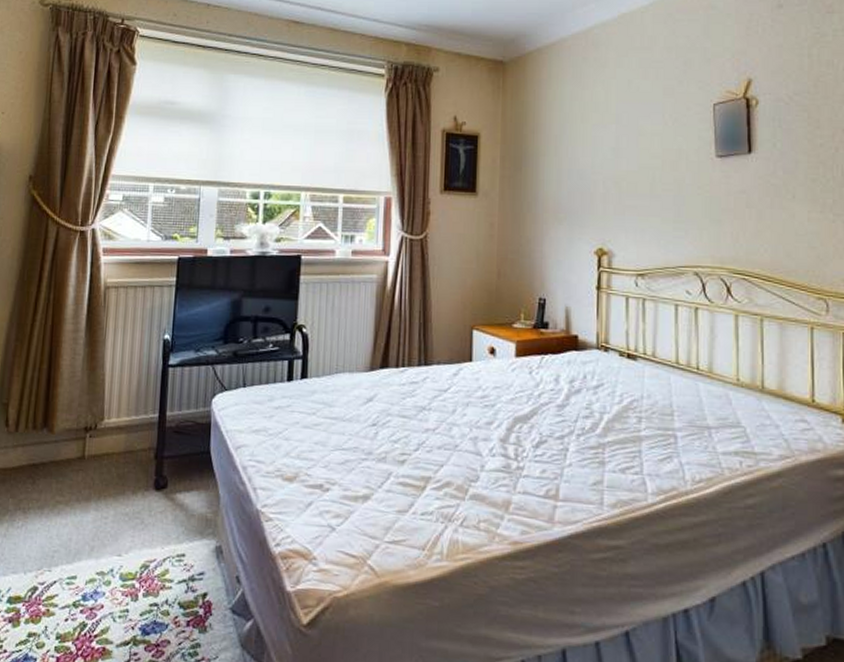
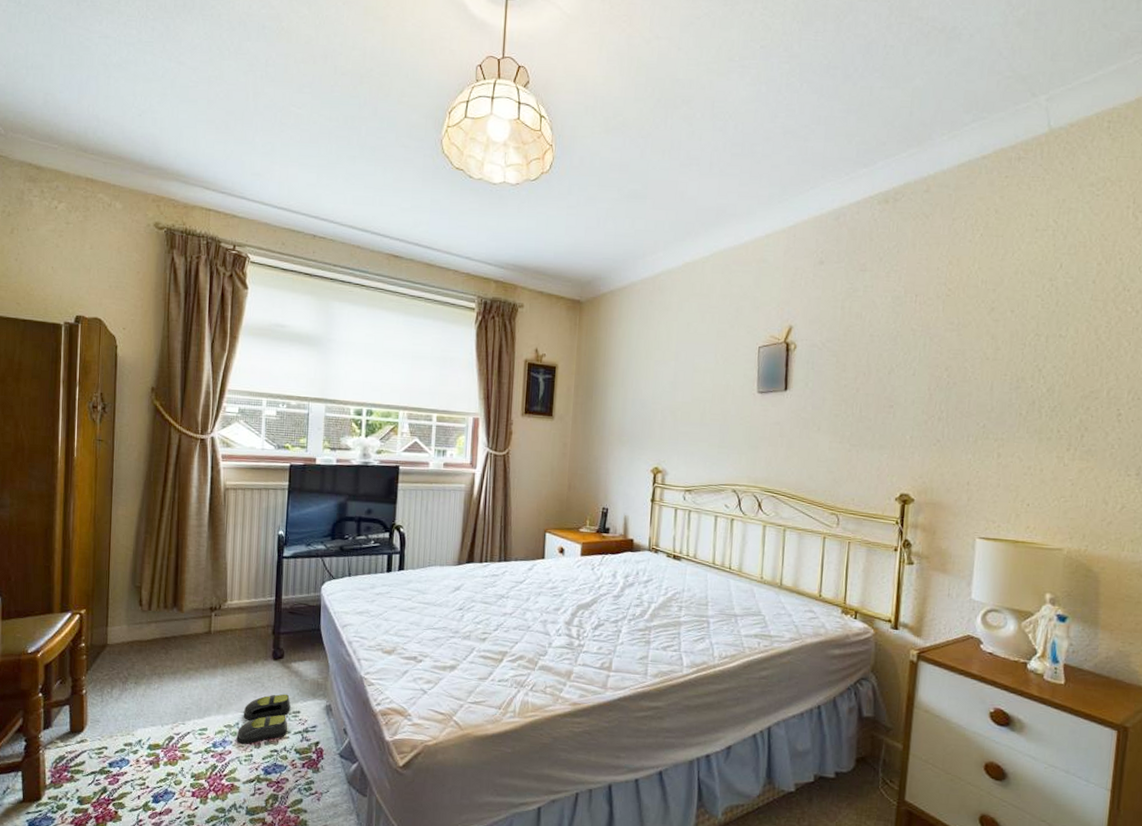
slippers: none [110,532,174,597] -> present [236,694,291,745]

